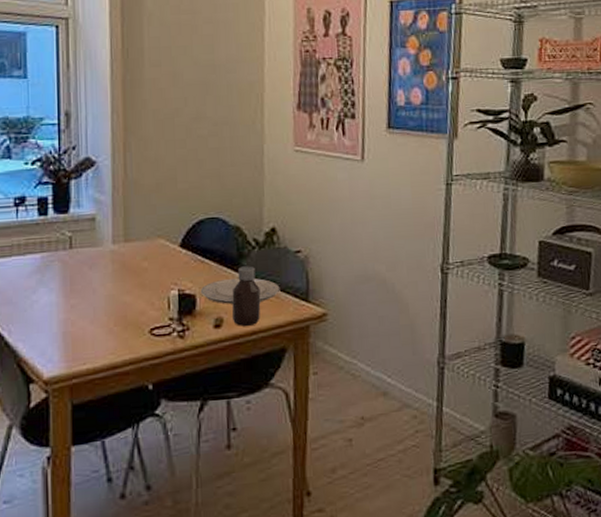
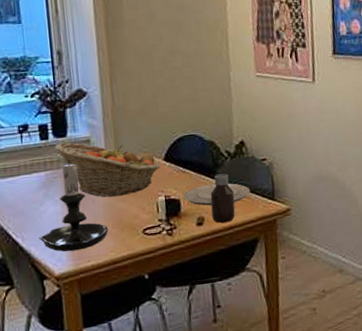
candle holder: none [28,240,109,351] -> present [39,159,109,252]
fruit basket: none [55,219,175,288] -> present [55,142,160,198]

